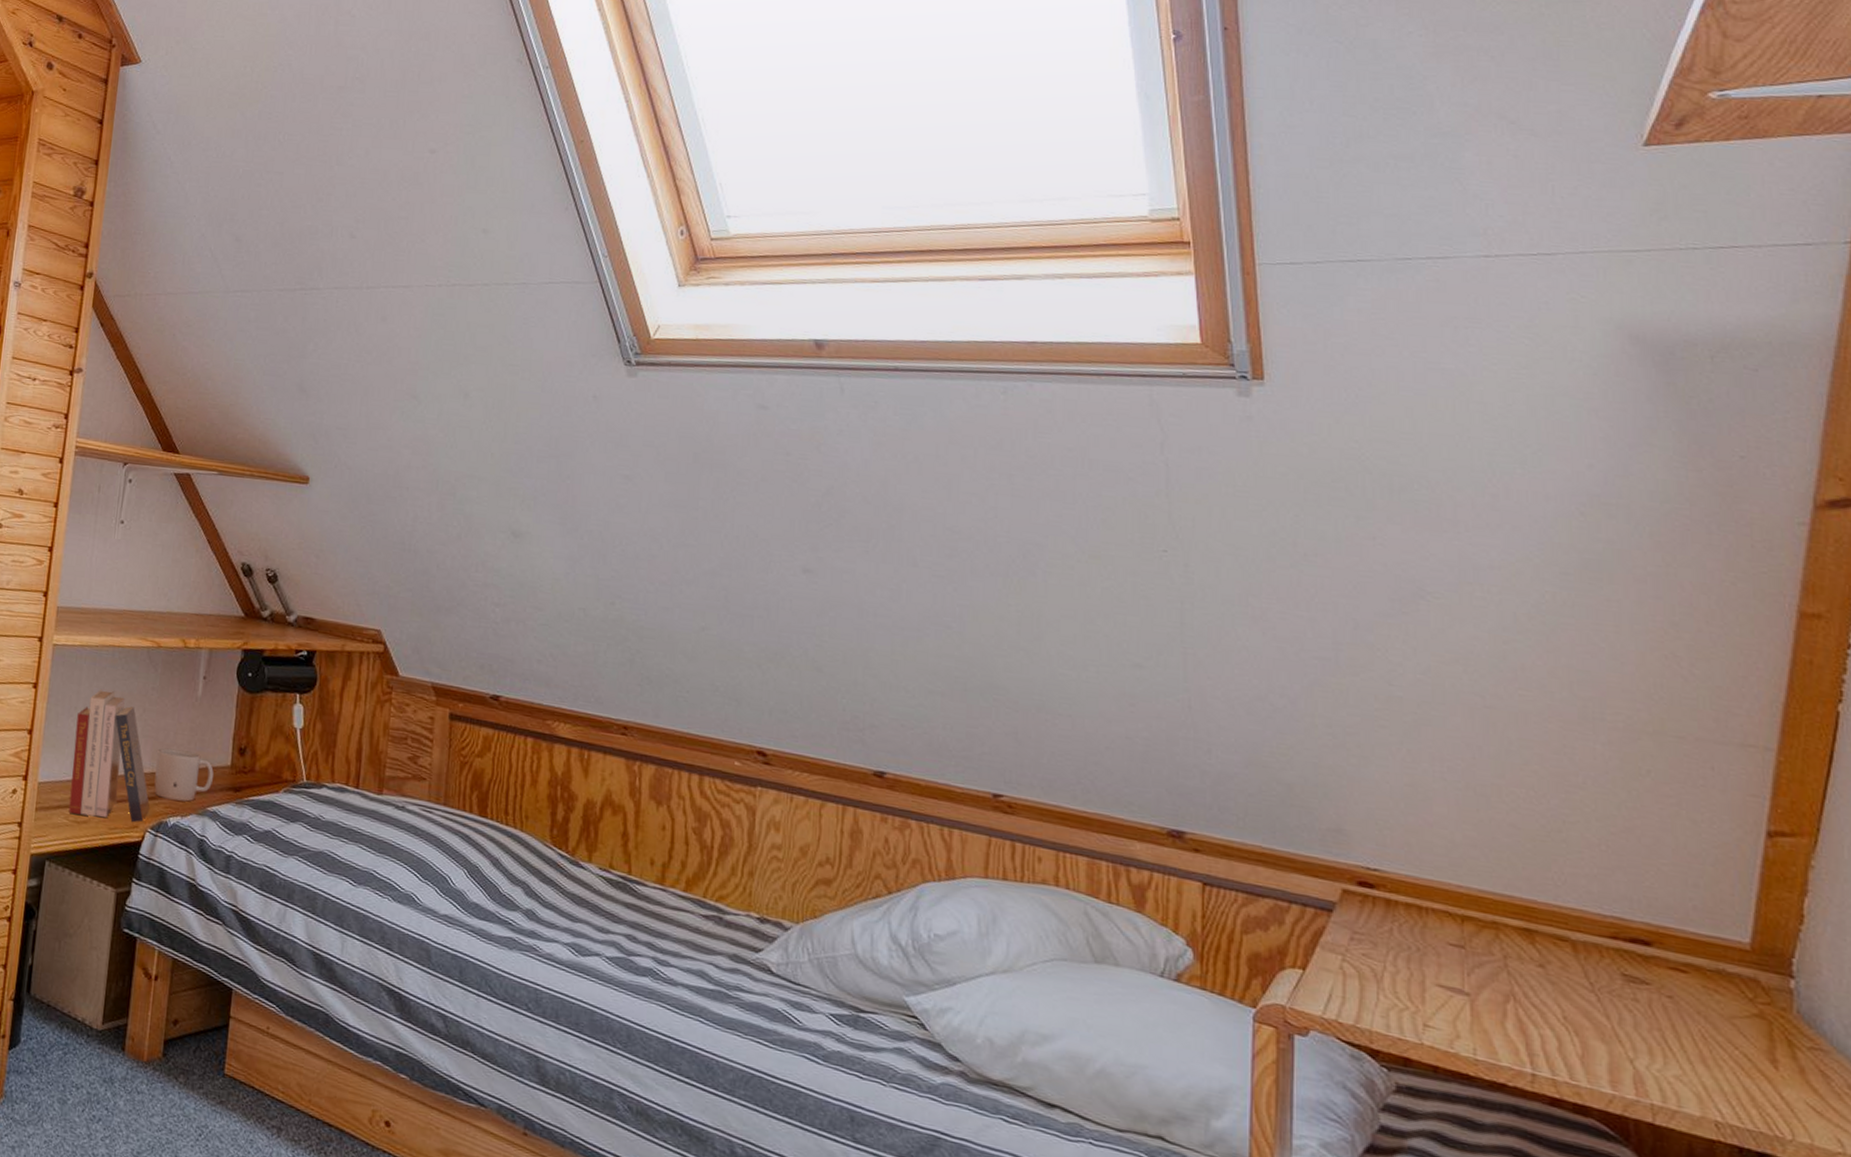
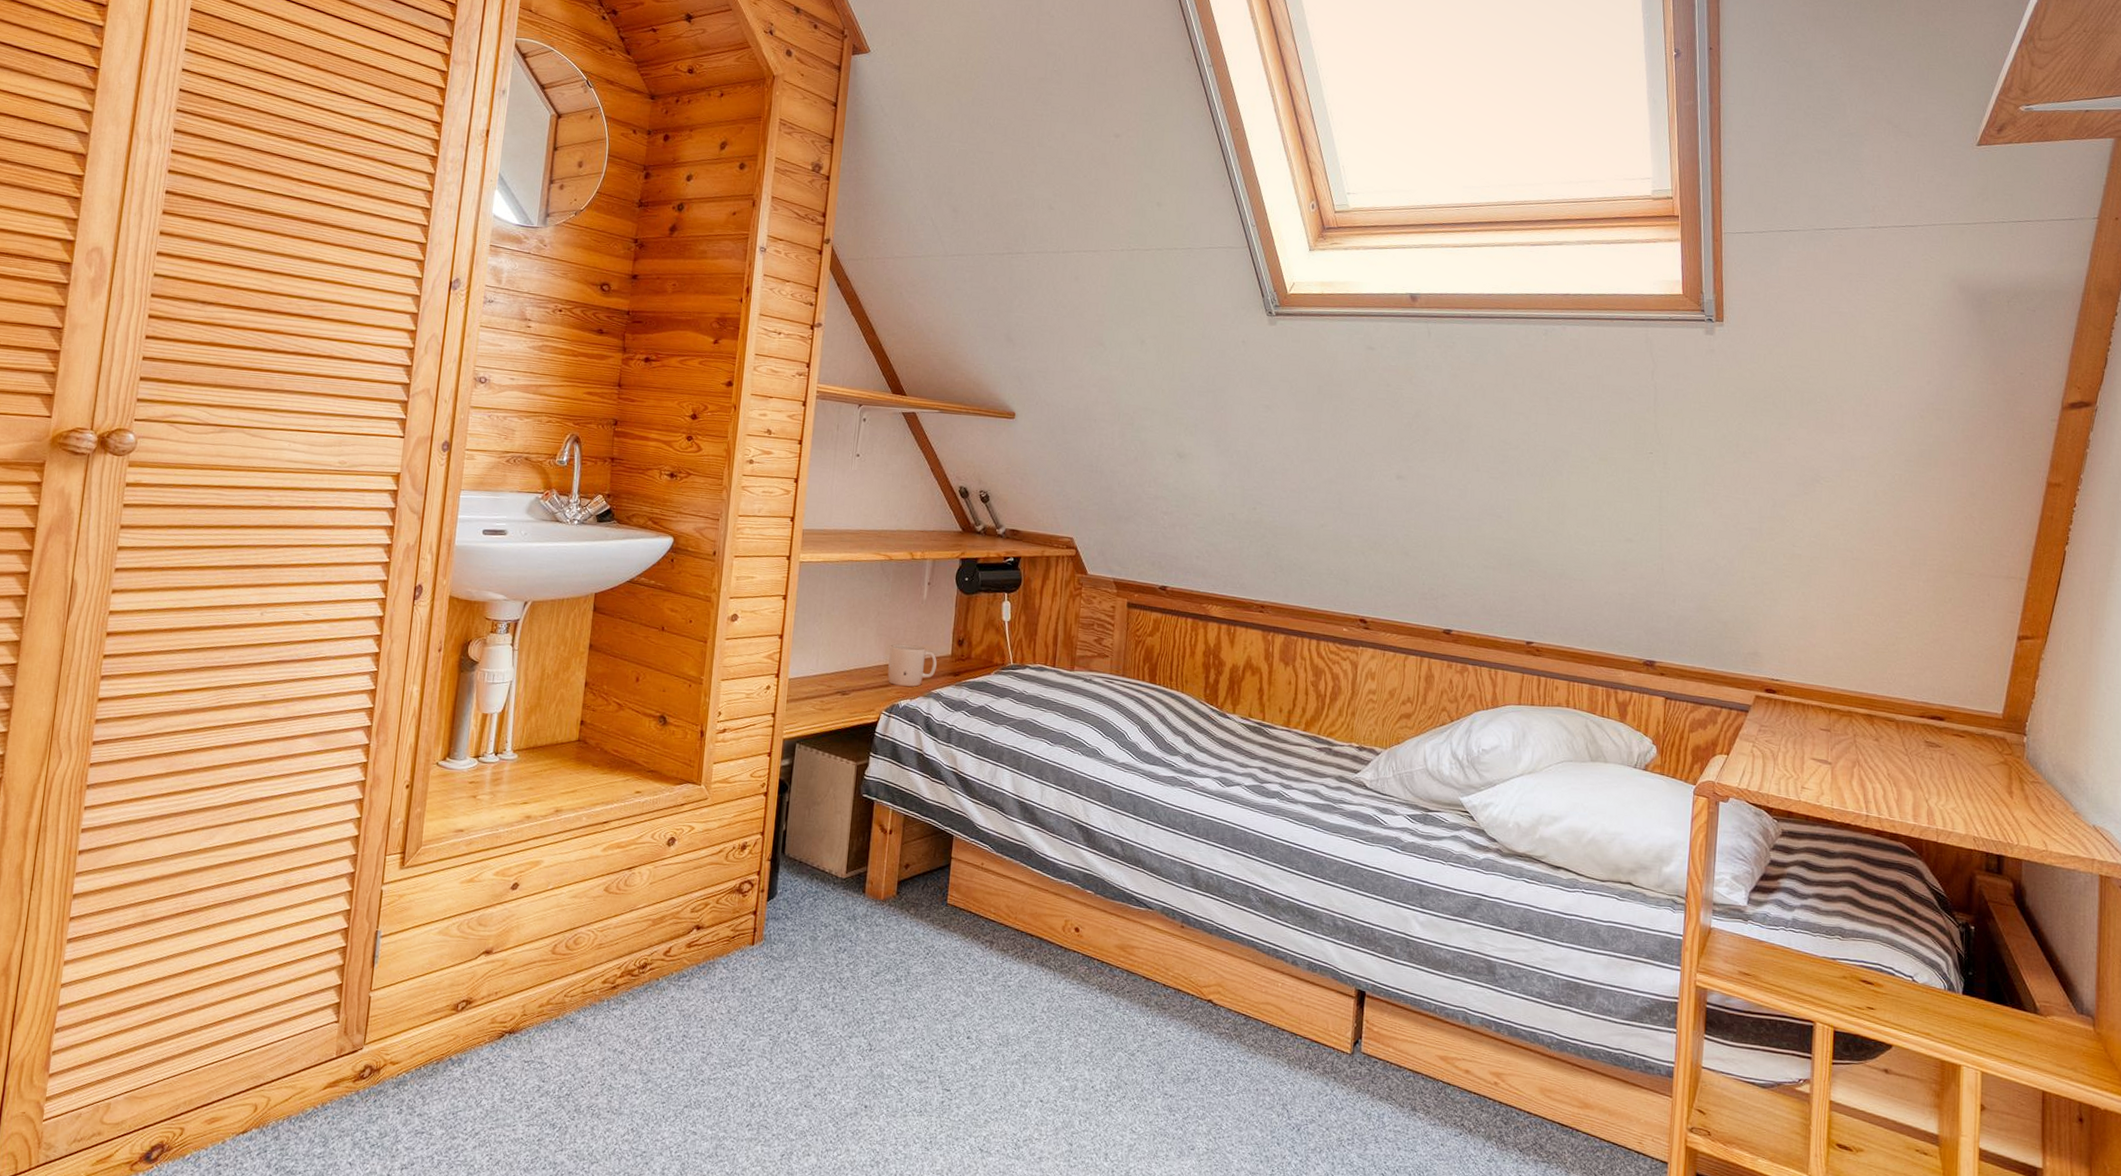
books: present [68,690,151,823] -> none [815,598,885,707]

